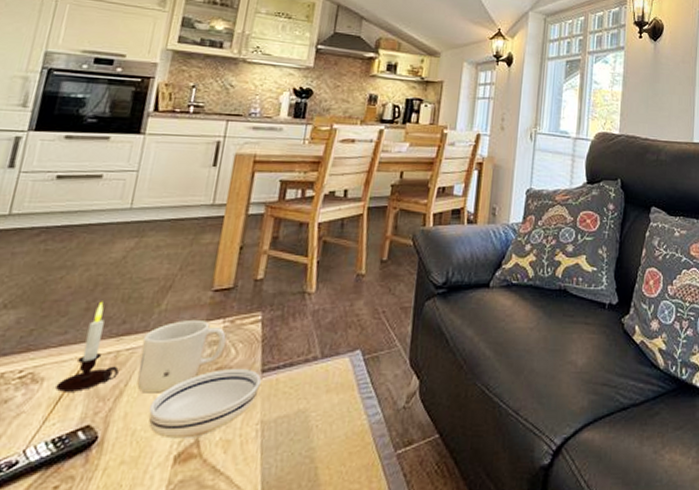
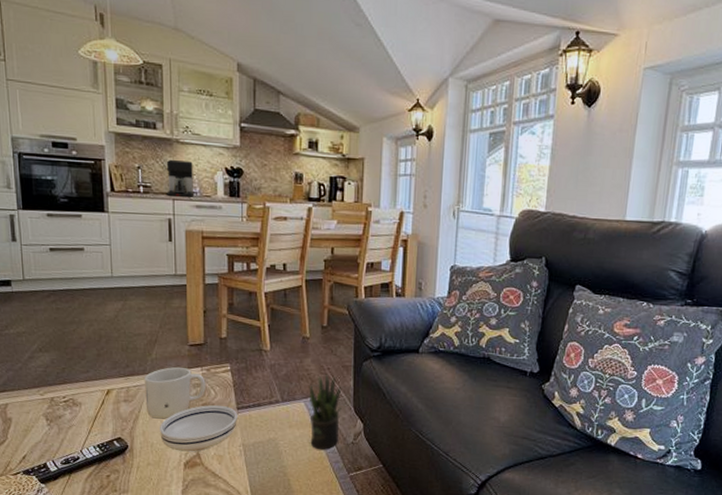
candle: present [55,301,119,392] -> none [91,349,132,414]
coffee maker: none [220,78,258,120] -> present [167,159,195,199]
potted plant: none [350,318,396,419] -> present [309,374,342,449]

